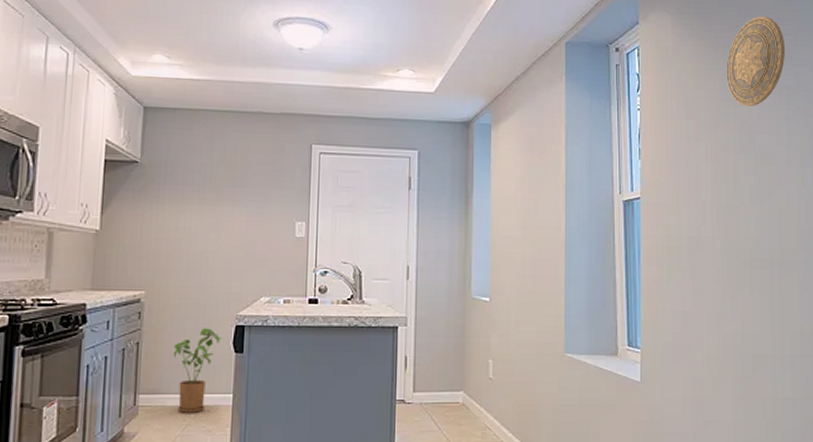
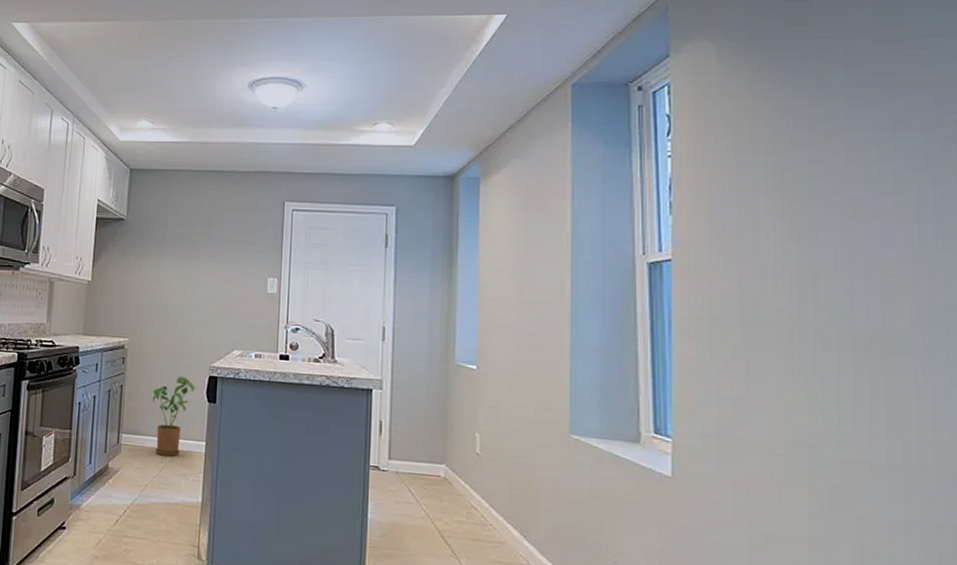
decorative plate: present [726,16,786,107] -> none [797,35,892,149]

